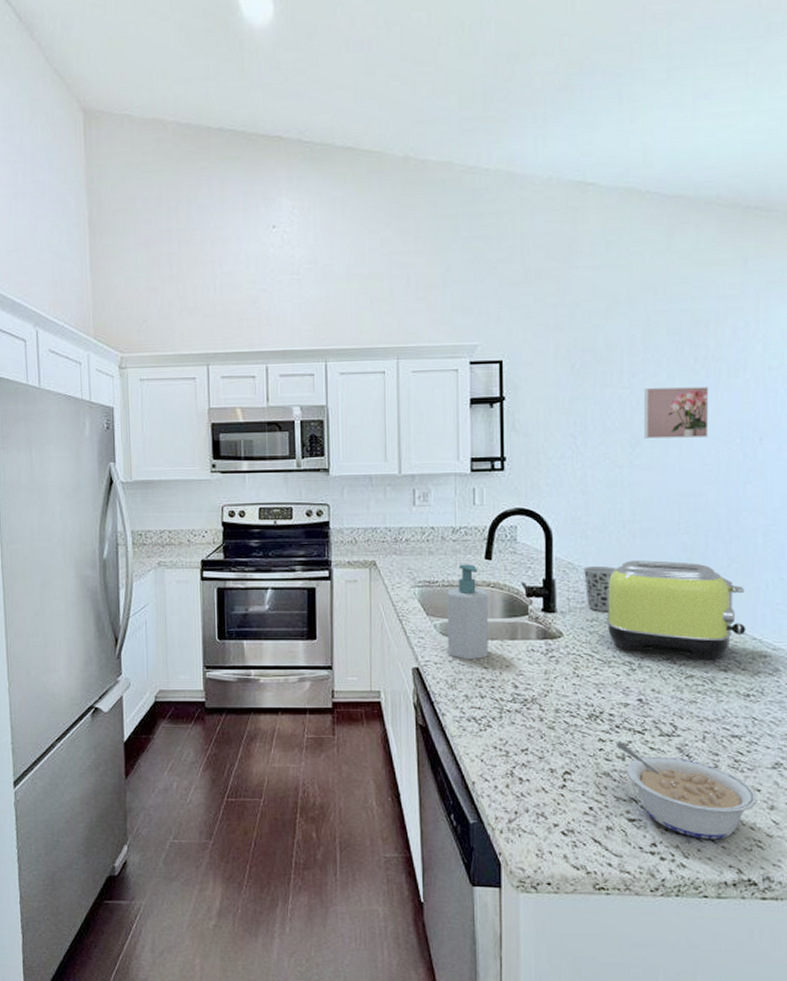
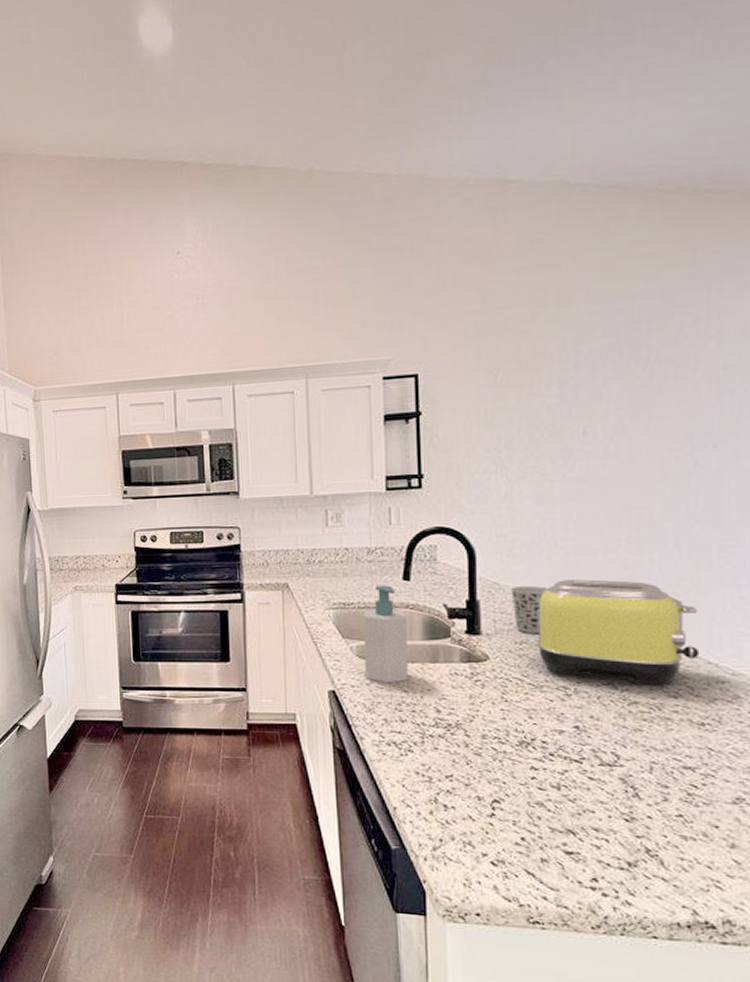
legume: present [615,742,757,840] -> none [549,770,715,878]
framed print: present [643,387,709,439] -> none [576,391,653,450]

